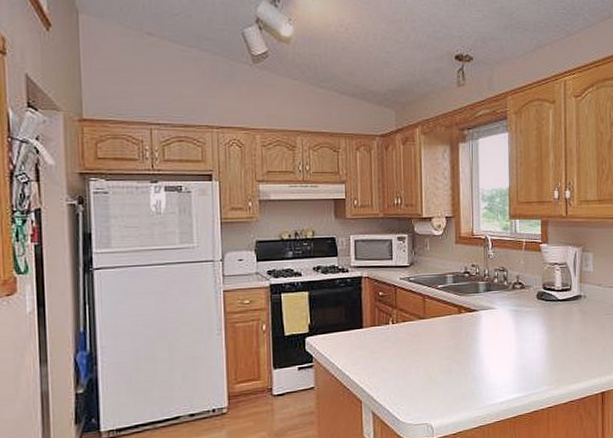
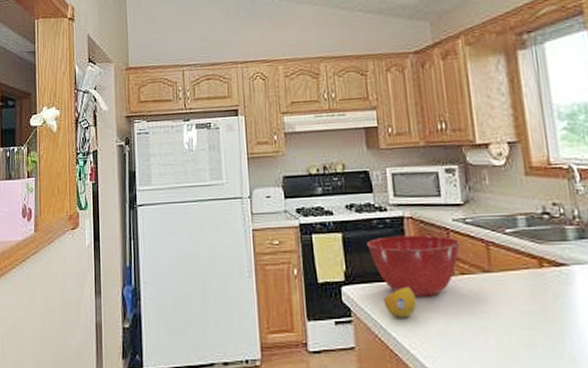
mixing bowl: none [330,291,404,342] -> present [367,235,460,297]
fruit: none [340,334,367,361] -> present [383,287,417,320]

